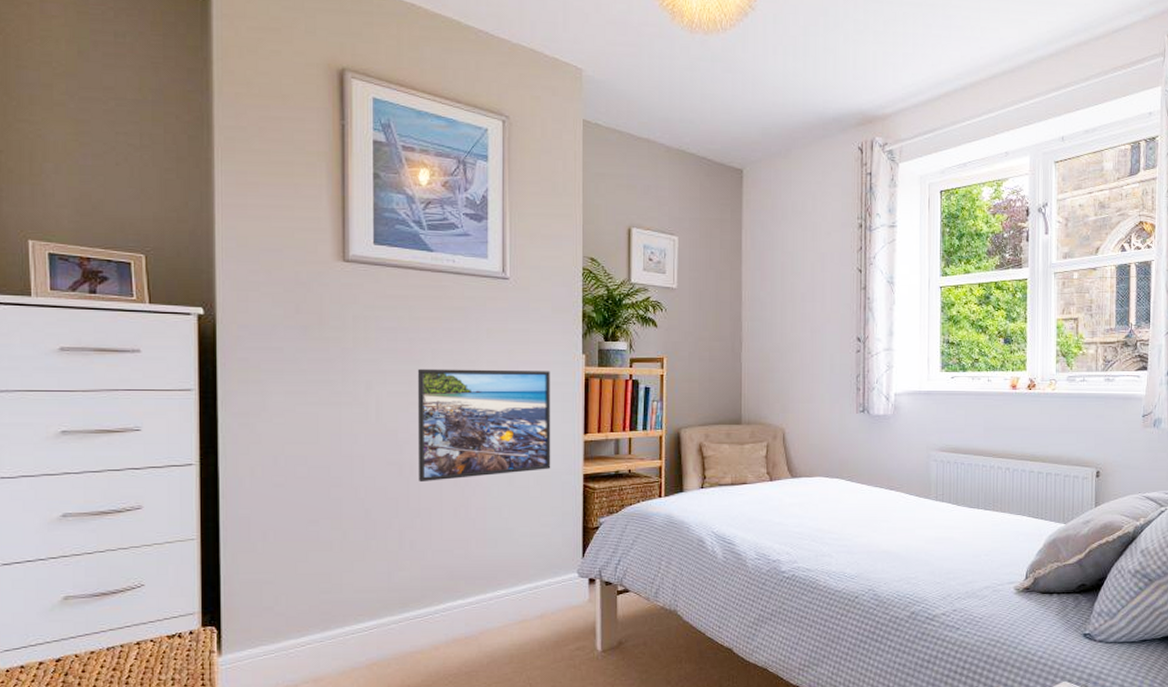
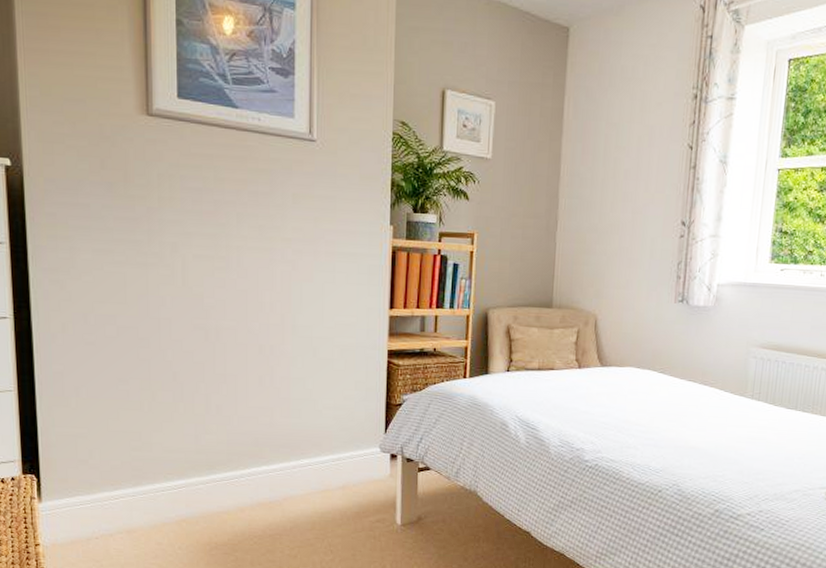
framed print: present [417,368,551,481] -> none [222,232,357,348]

